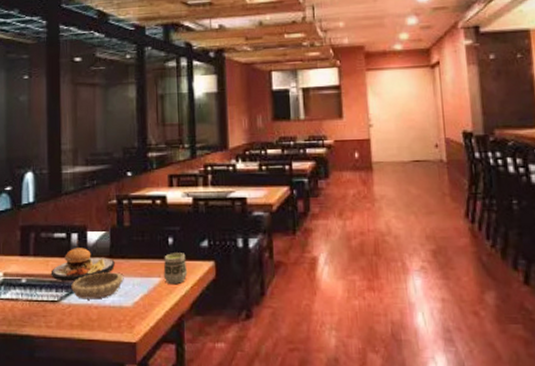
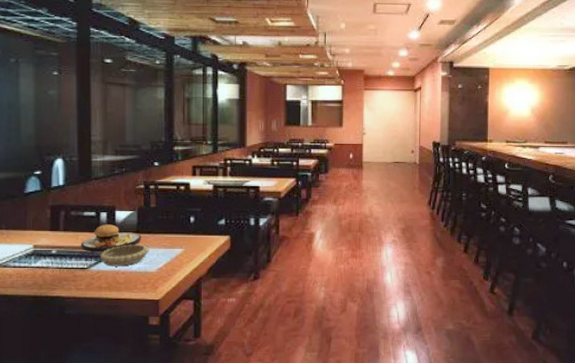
cup: present [163,253,188,285] -> none [185,229,206,254]

